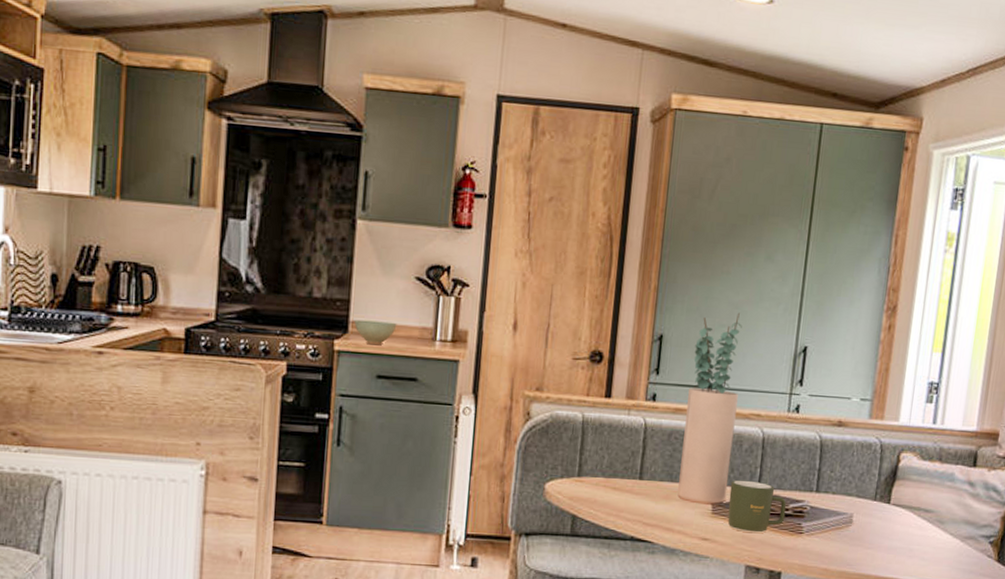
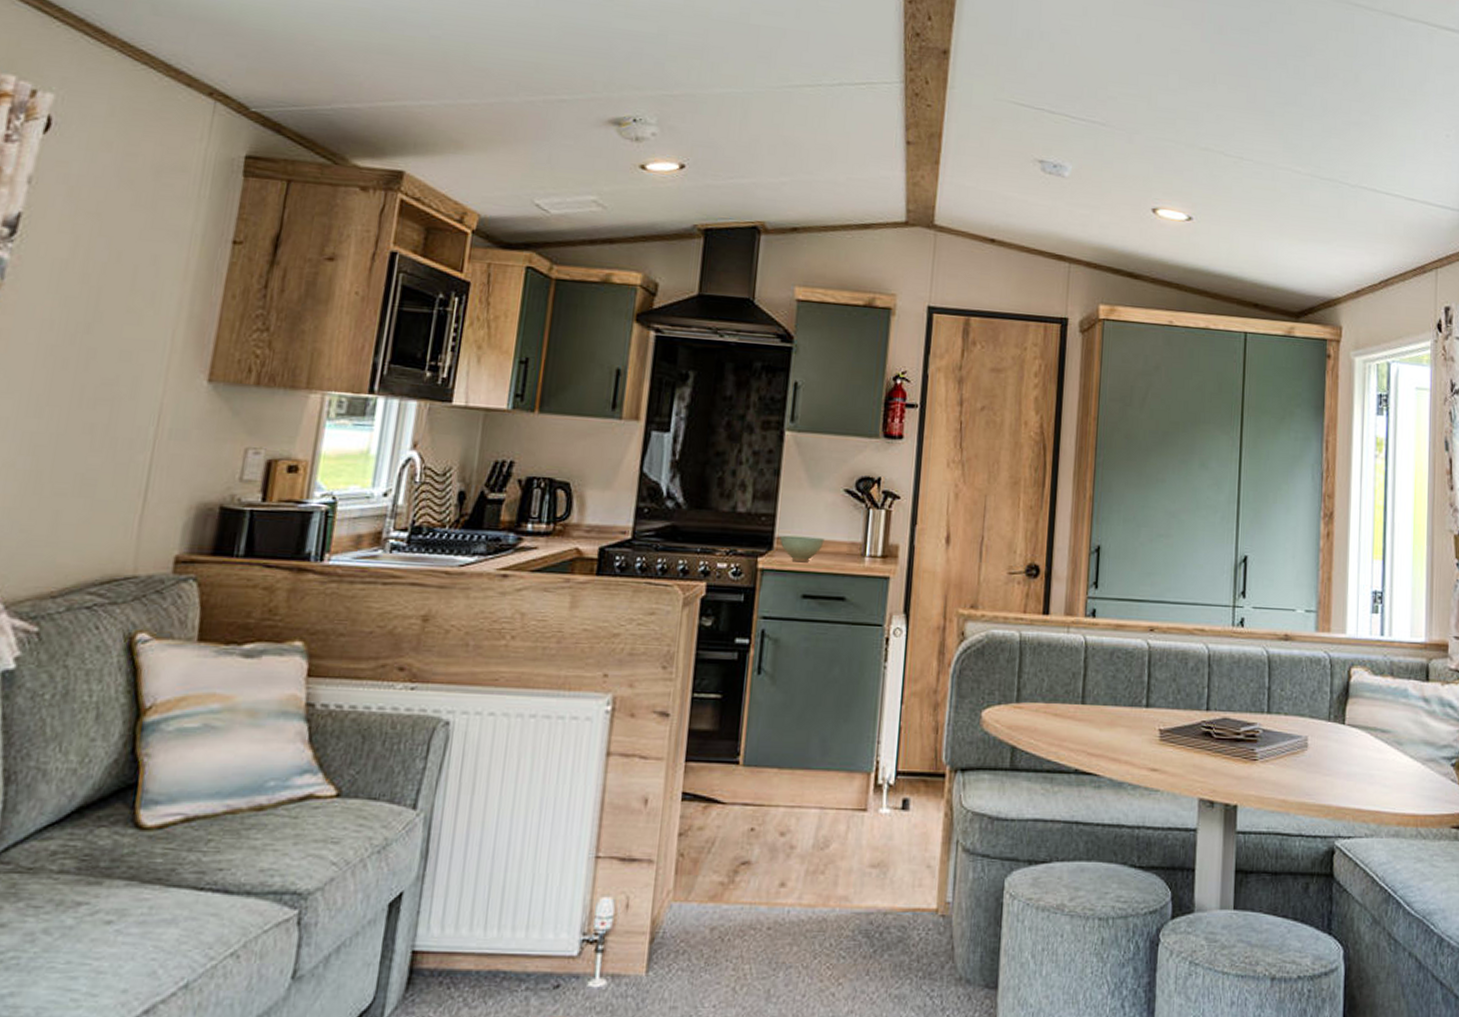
vase: present [678,312,742,505] -> none [1123,521,1180,731]
mug: present [727,479,787,534] -> none [1177,701,1238,762]

